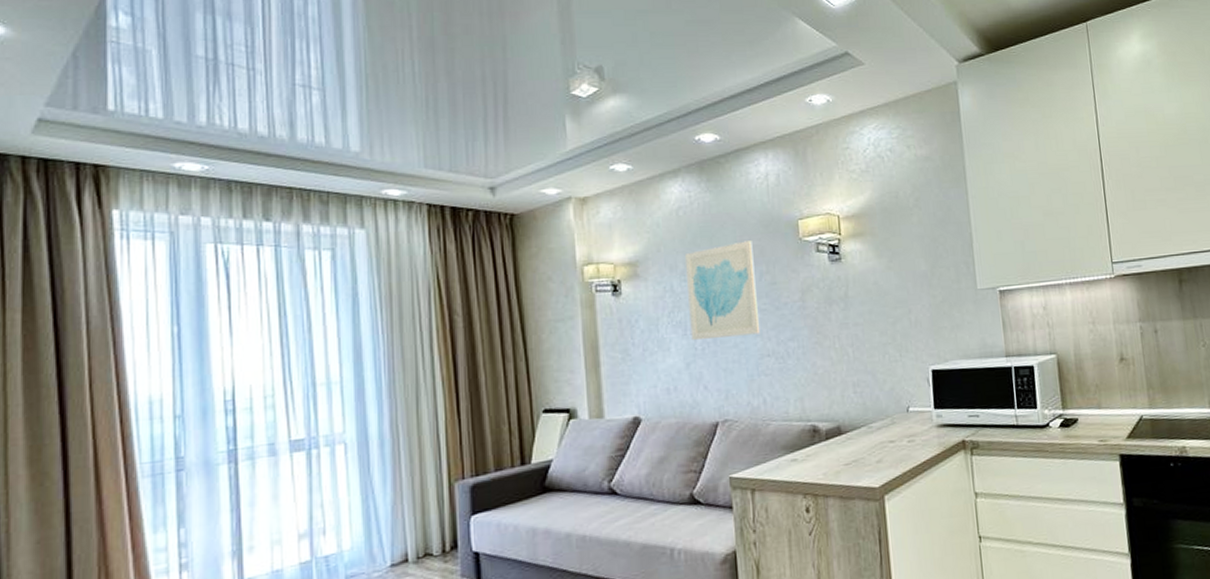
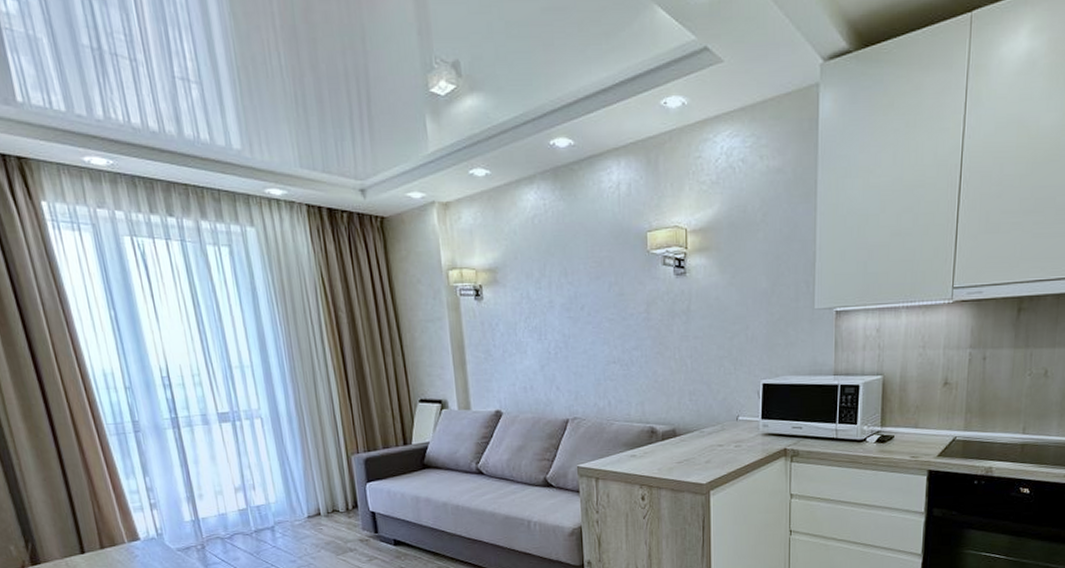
wall art: present [684,240,761,341] -> none [539,251,608,346]

